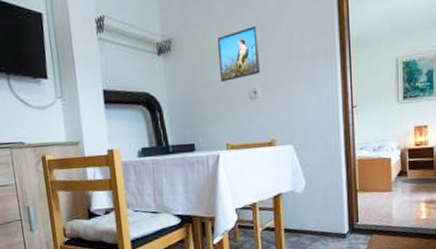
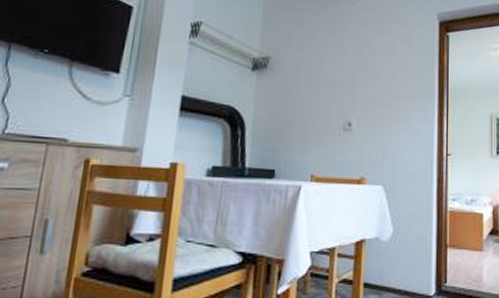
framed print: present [218,25,261,83] -> none [315,59,360,109]

